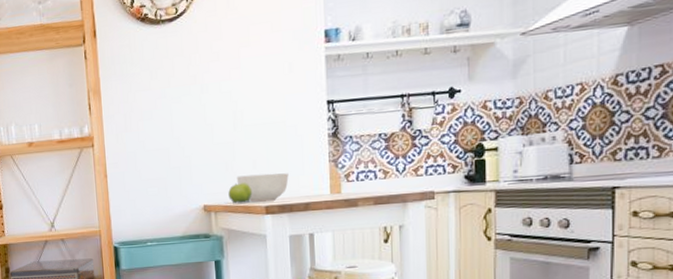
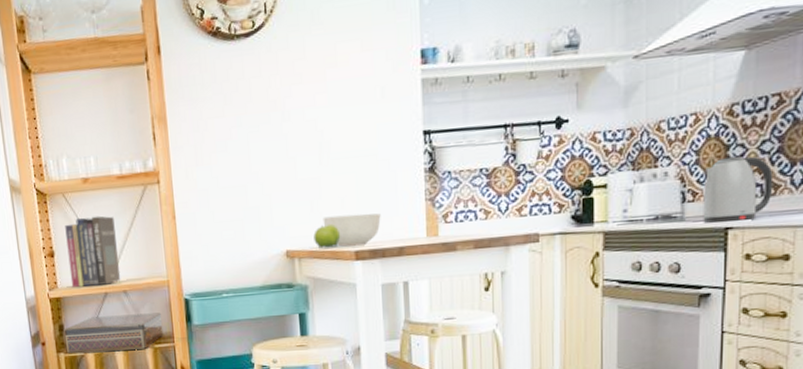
books: none [12,174,59,236] -> present [65,215,121,287]
kettle: none [590,121,659,184] -> present [703,156,774,224]

